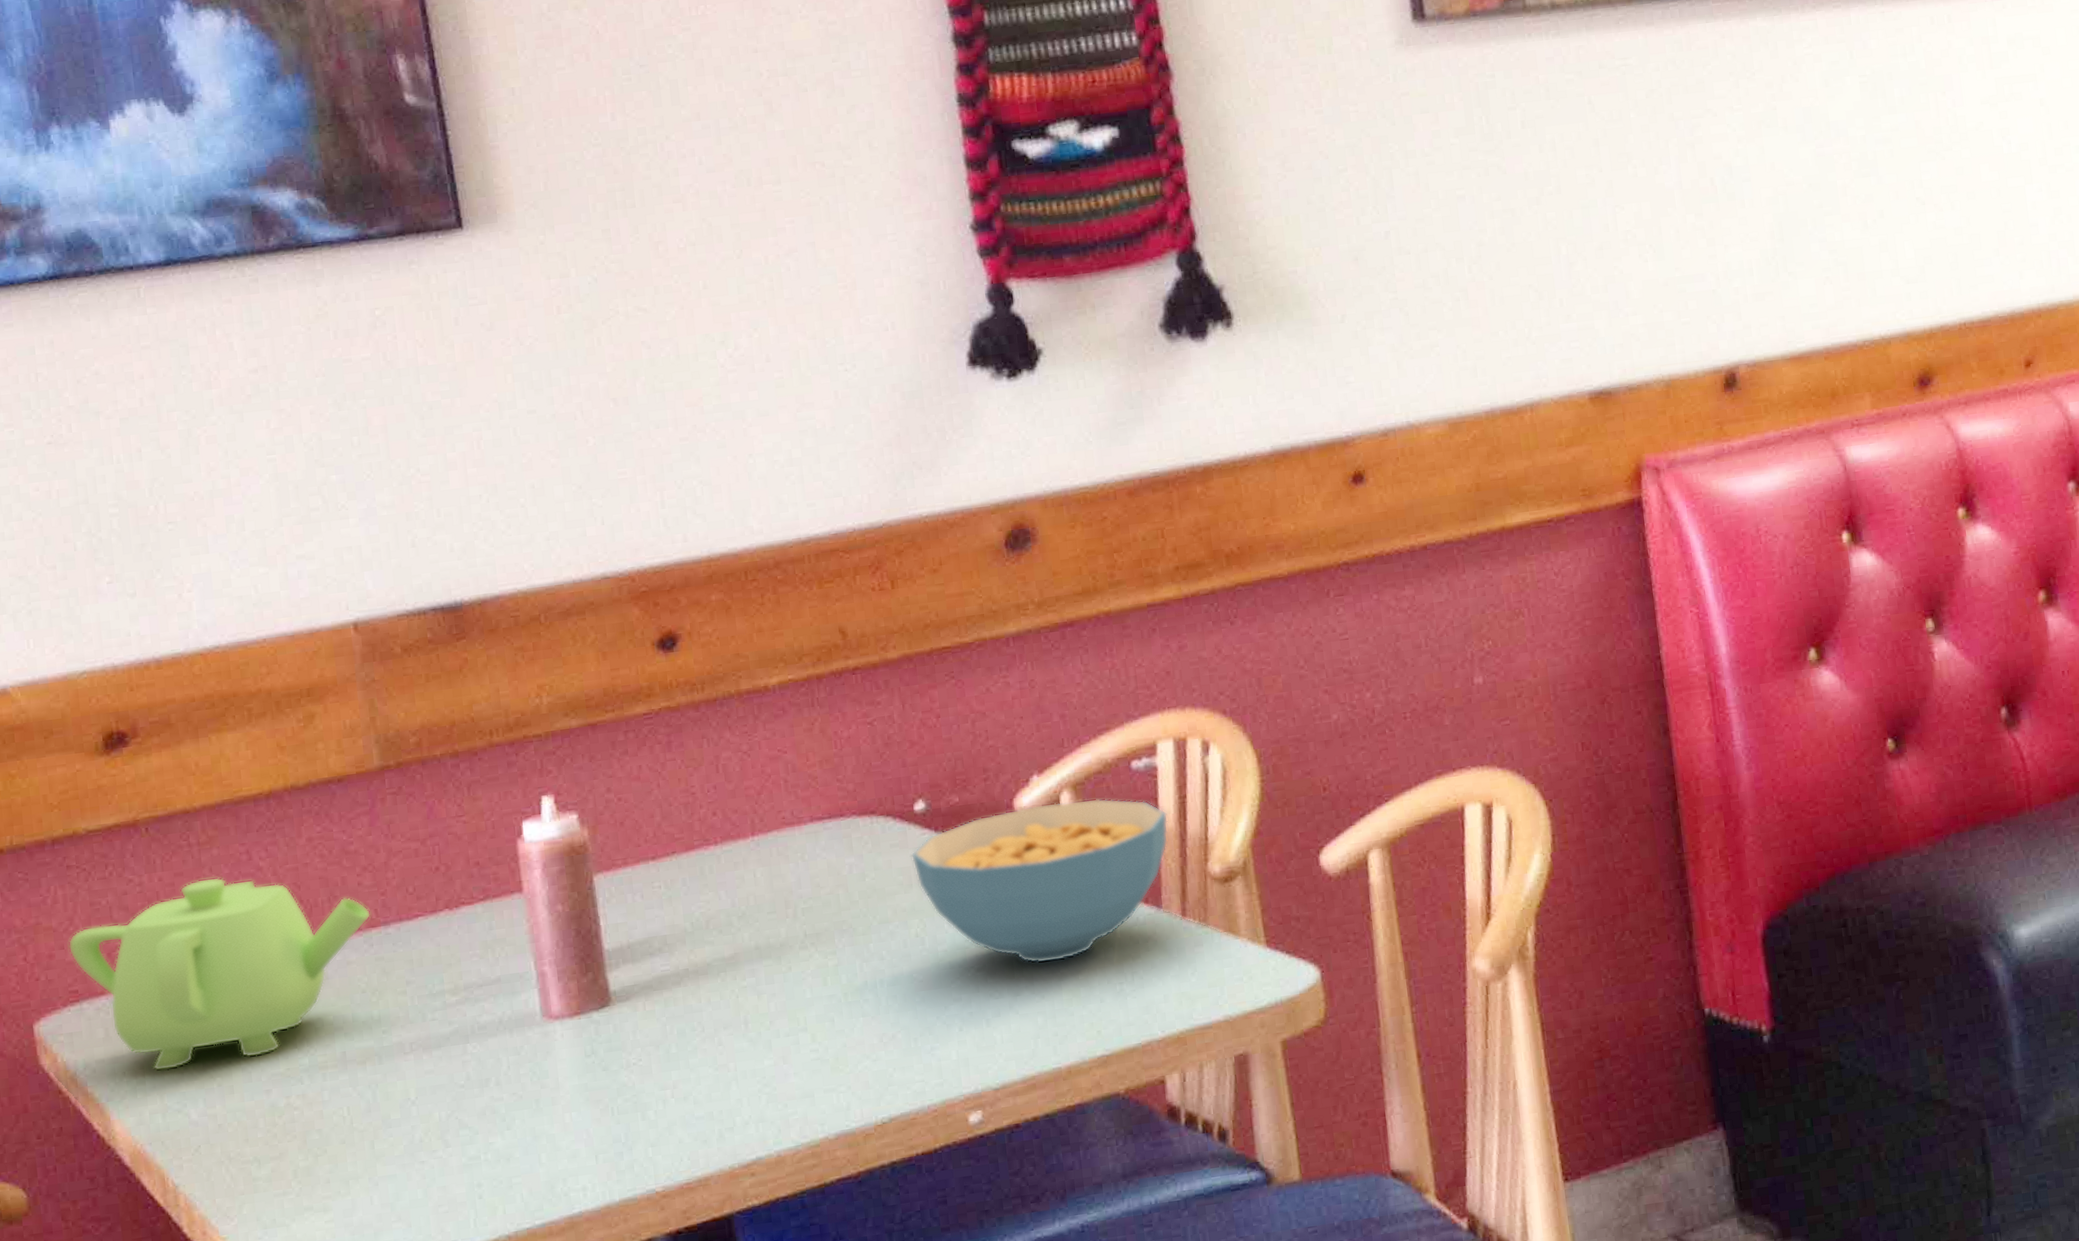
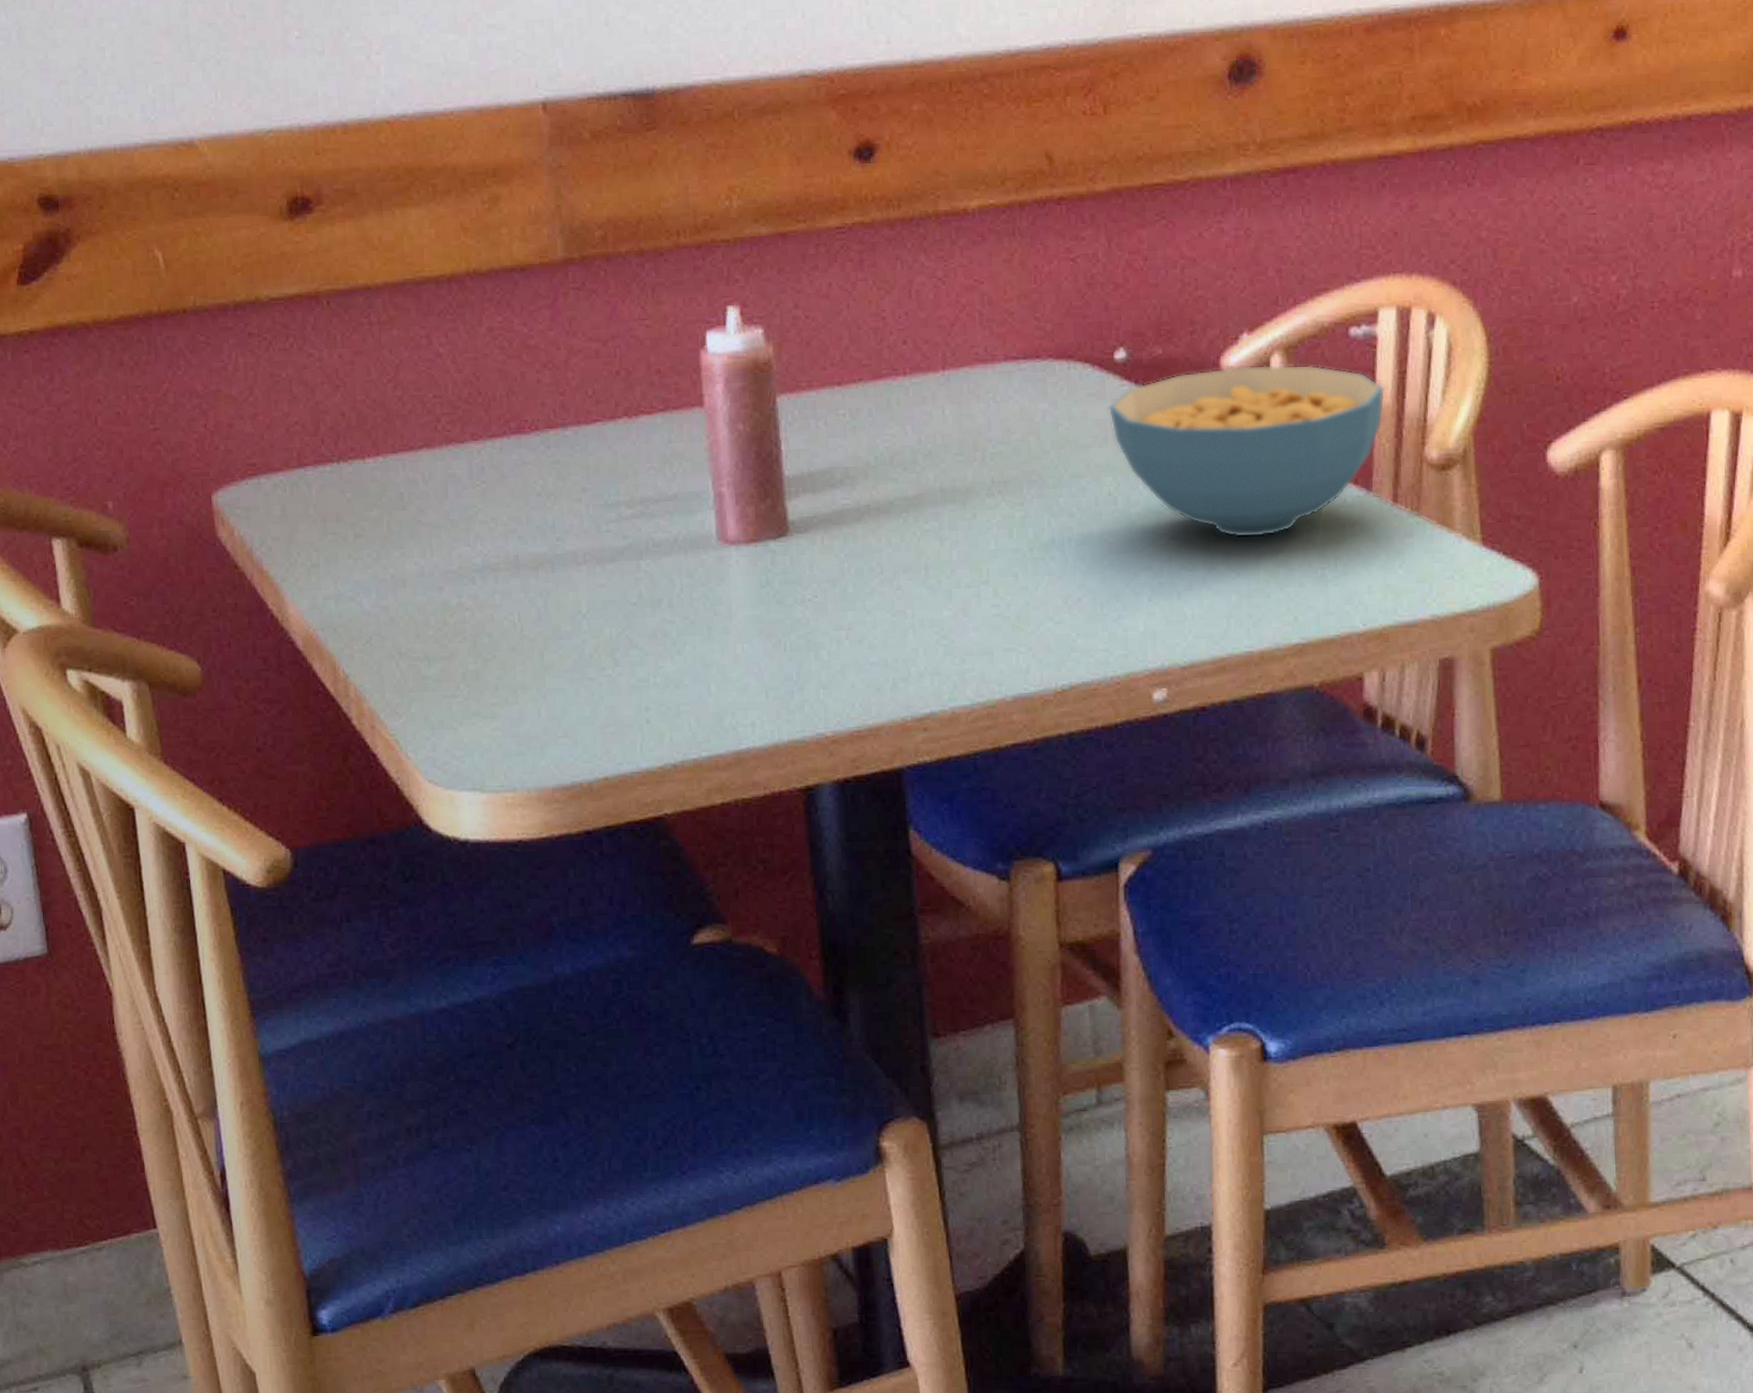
teapot: present [68,877,372,1072] -> none [247,359,550,556]

